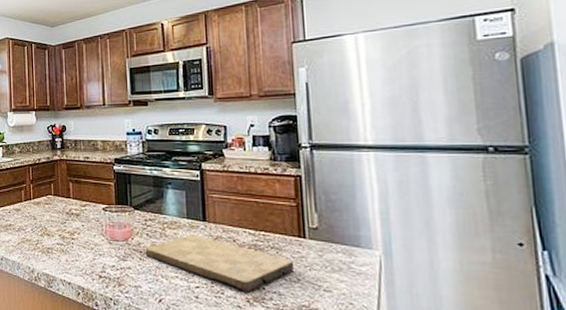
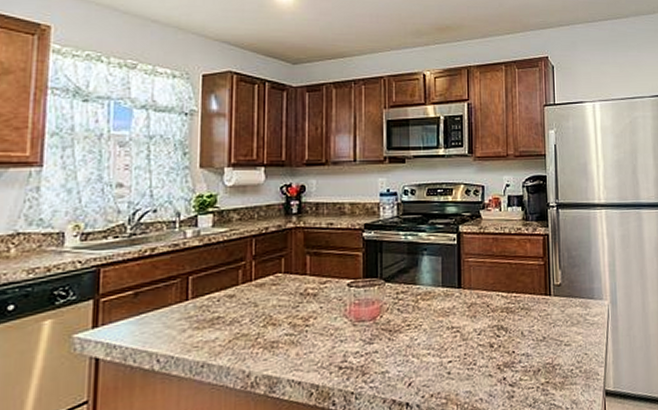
cutting board: present [145,235,295,292] -> none [395,304,541,359]

